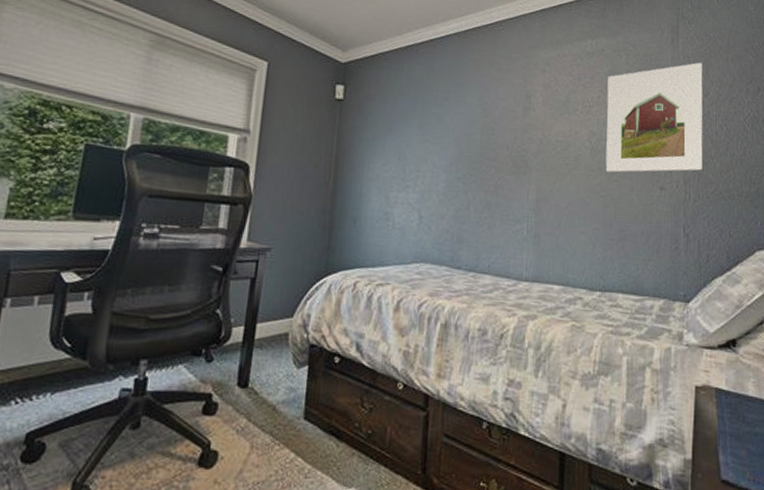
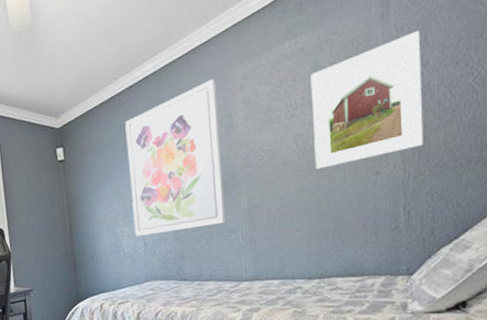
wall art: none [410,55,518,211] -> present [125,78,225,236]

